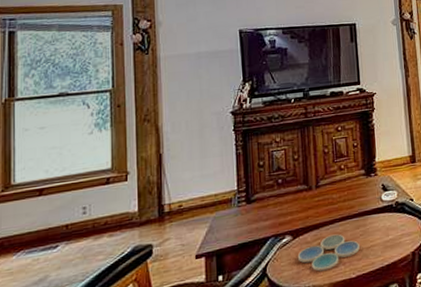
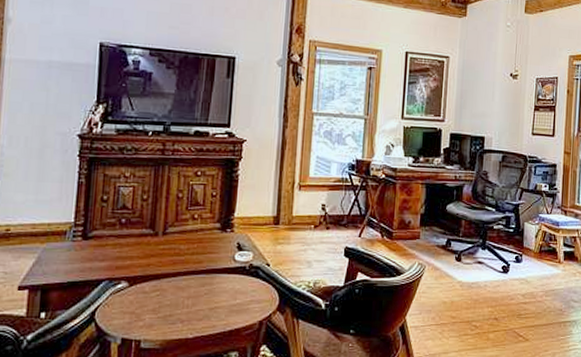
drink coaster: present [297,234,360,272] -> none [131,288,202,326]

